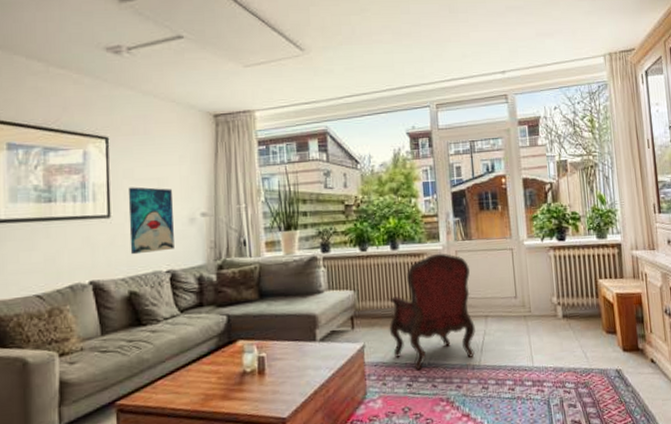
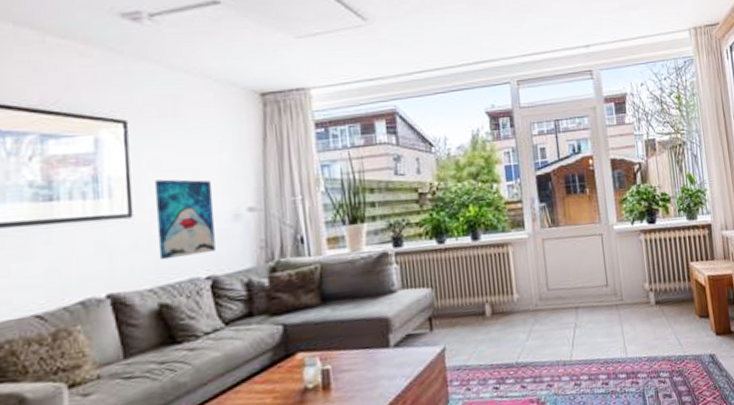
armchair: present [388,253,475,371] -> none [470,242,566,372]

